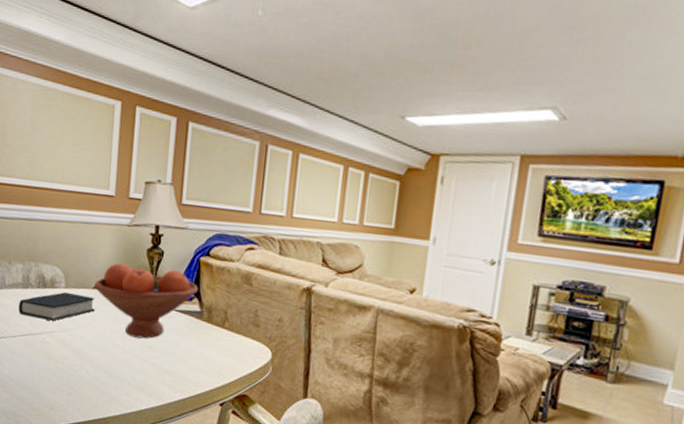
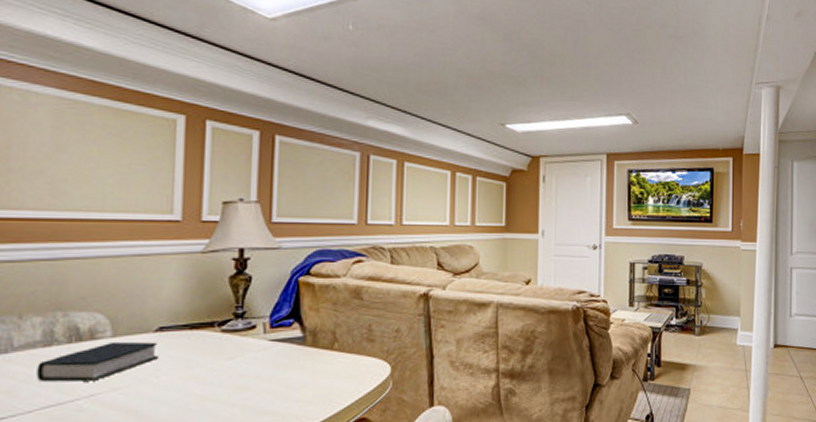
fruit bowl: present [94,263,198,339] -> none [155,294,298,381]

